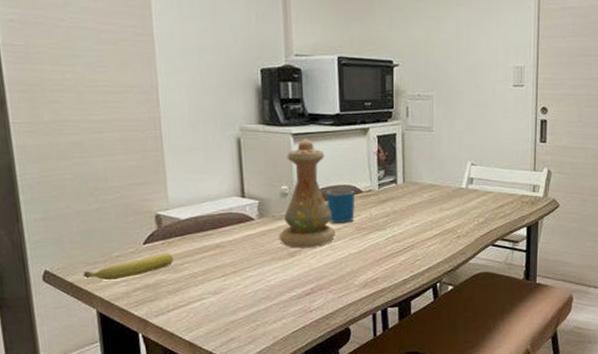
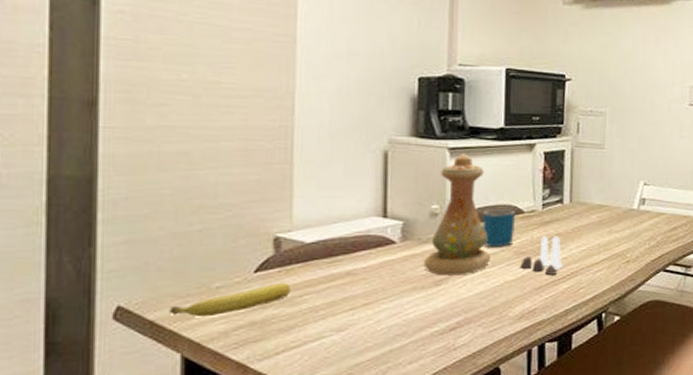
salt and pepper shaker set: none [362,212,399,248] -> present [520,235,563,275]

